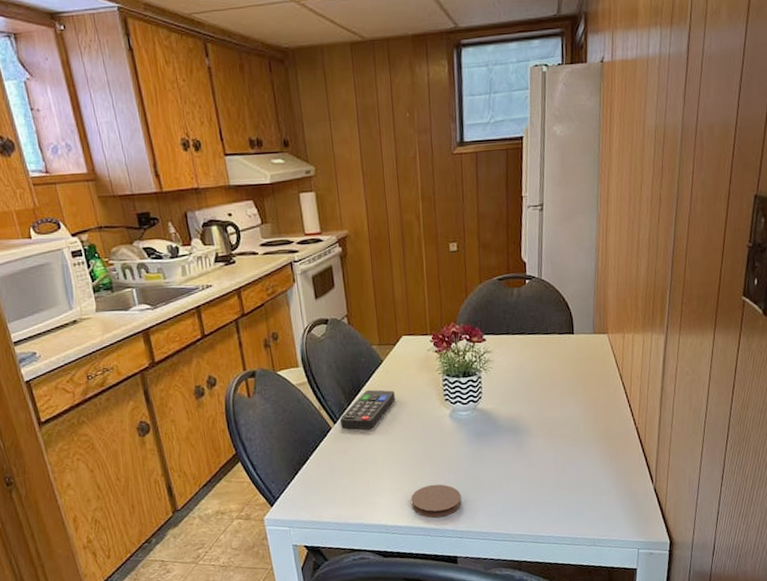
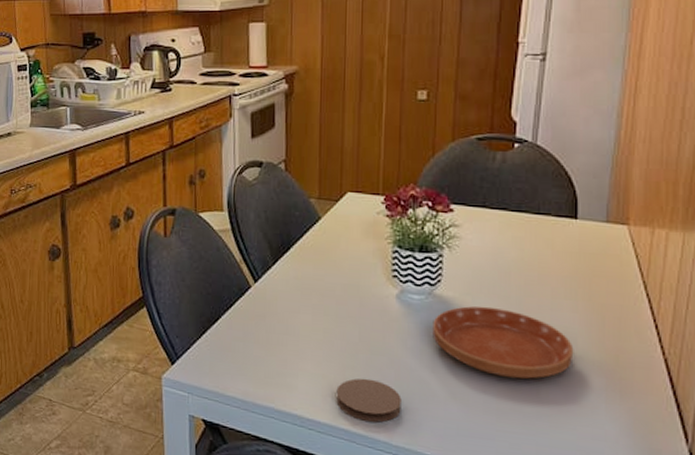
remote control: present [340,389,395,430] -> none [262,249,331,297]
saucer: none [478,411,578,463] -> present [432,306,574,380]

